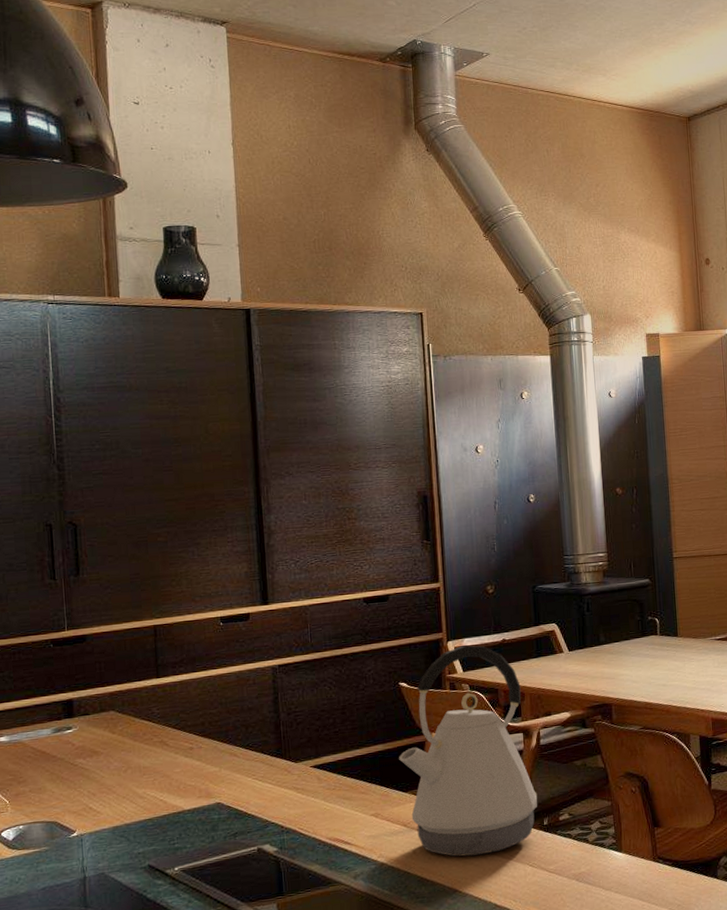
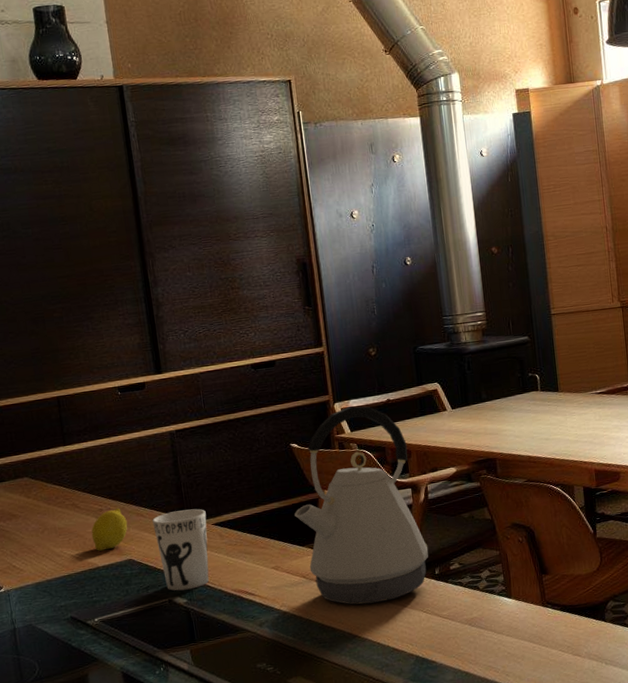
fruit: none [178,746,219,793] -> present [91,507,128,551]
cup: none [246,749,305,839] -> present [152,509,210,591]

